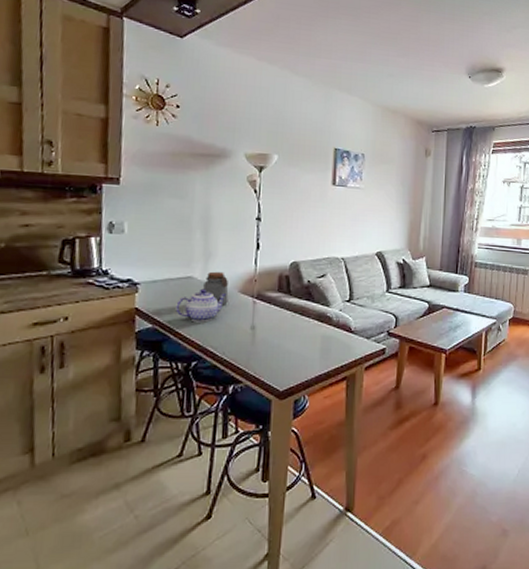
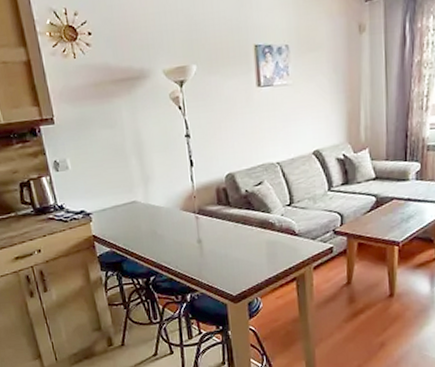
teapot: present [175,288,227,323] -> none [126,211,171,243]
jar: present [203,271,229,307] -> none [147,192,173,225]

